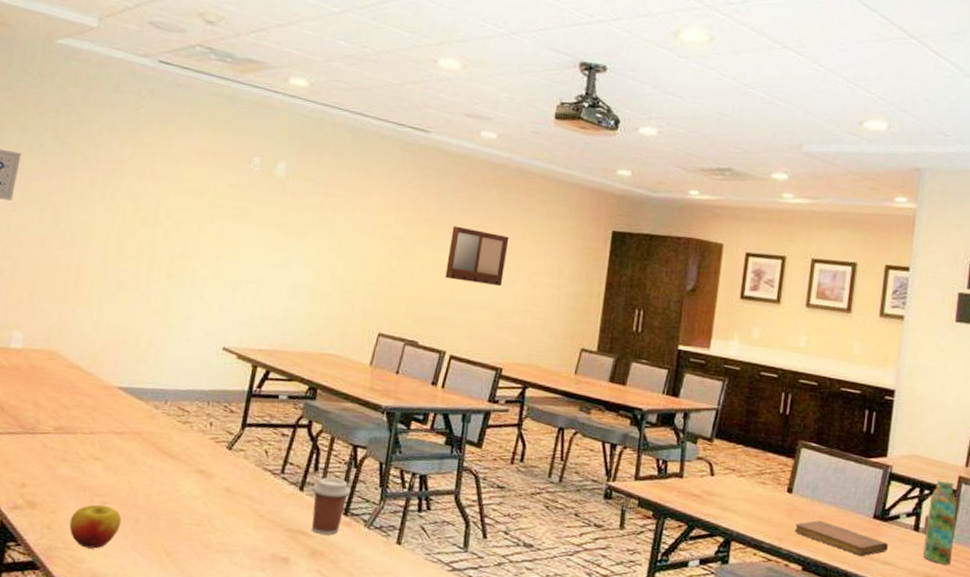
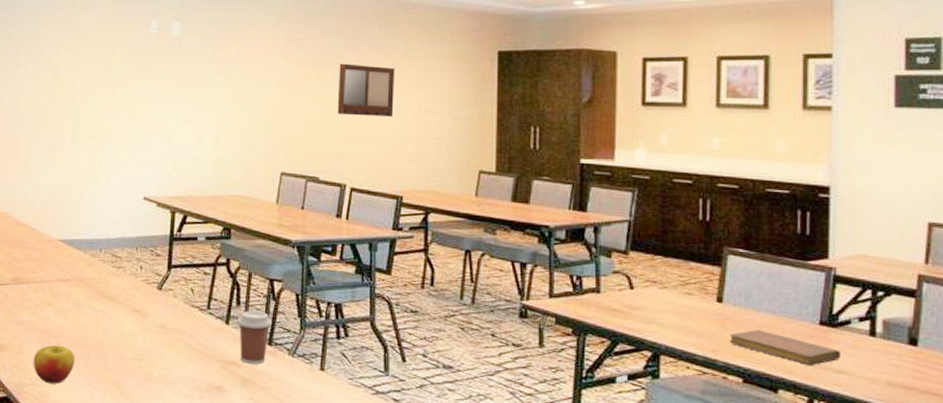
water bottle: present [923,480,957,564] -> none [884,280,920,371]

